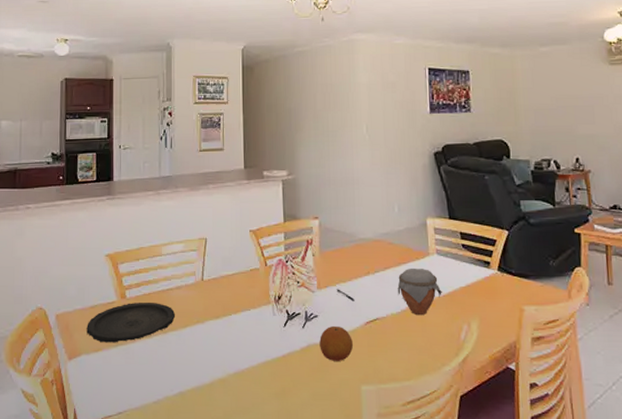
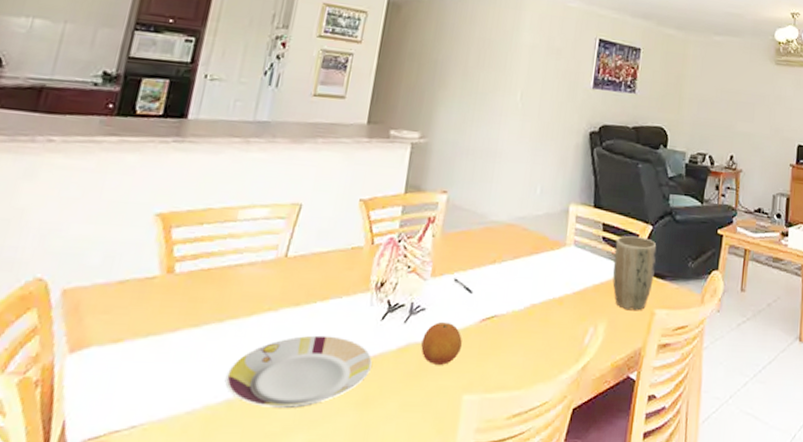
plate: present [87,303,175,343] -> none [105,279,240,332]
plate: none [177,341,283,399] -> present [226,335,372,409]
jar: present [397,269,442,316] -> none [523,260,573,315]
plant pot: none [475,241,518,309] -> present [612,235,657,311]

